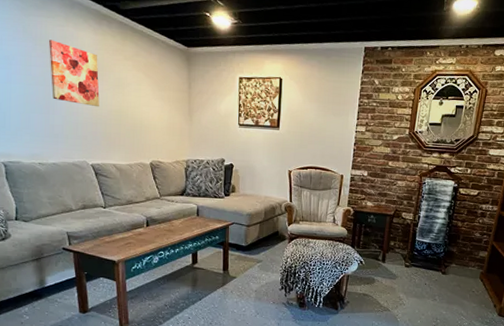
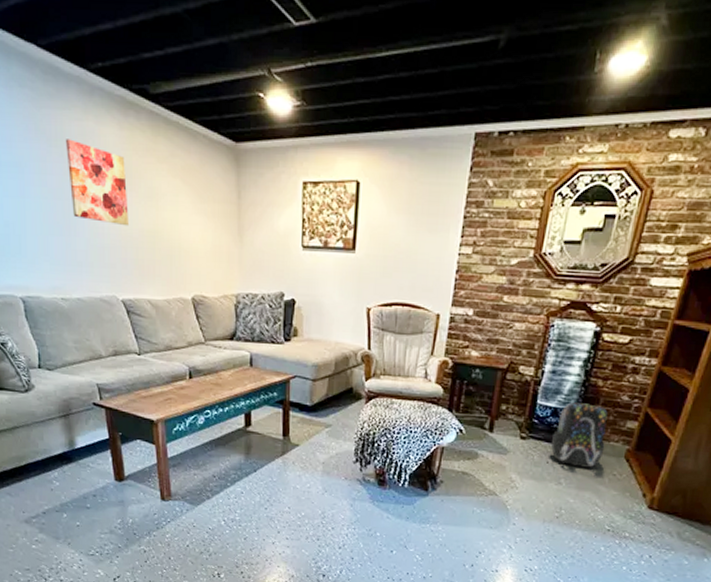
backpack: none [427,239,466,287] -> present [550,402,608,468]

